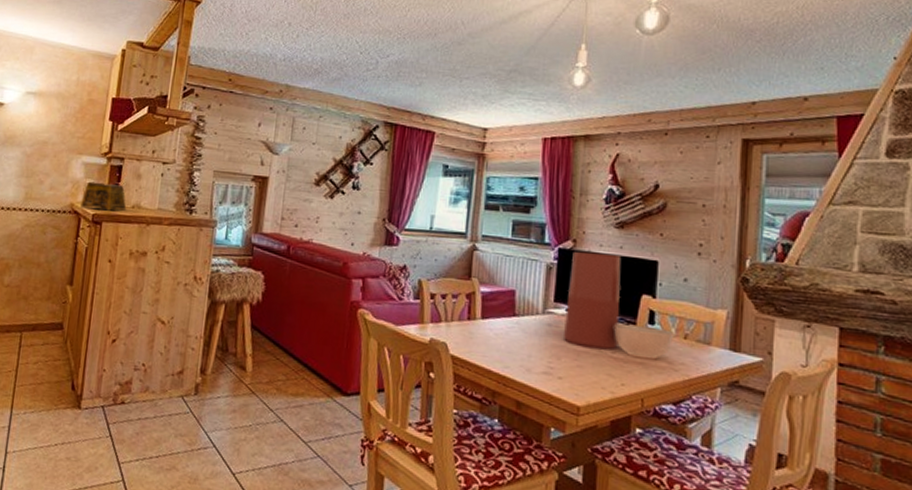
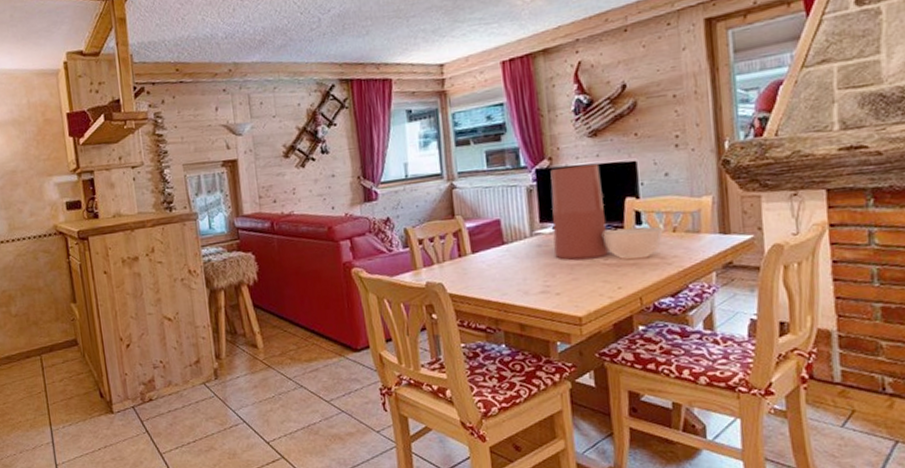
decorative box: present [79,183,127,211] -> none [63,197,108,228]

